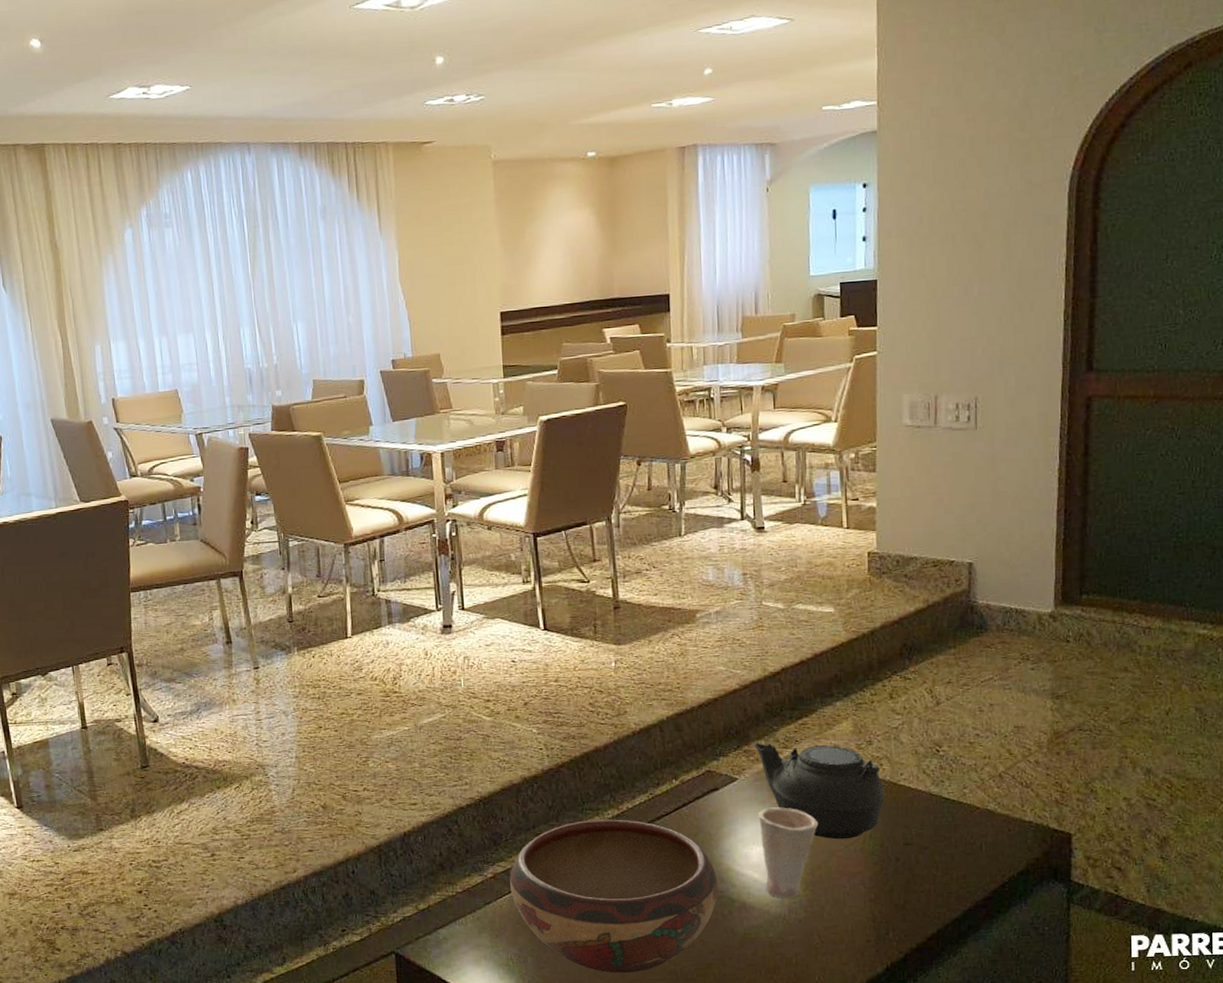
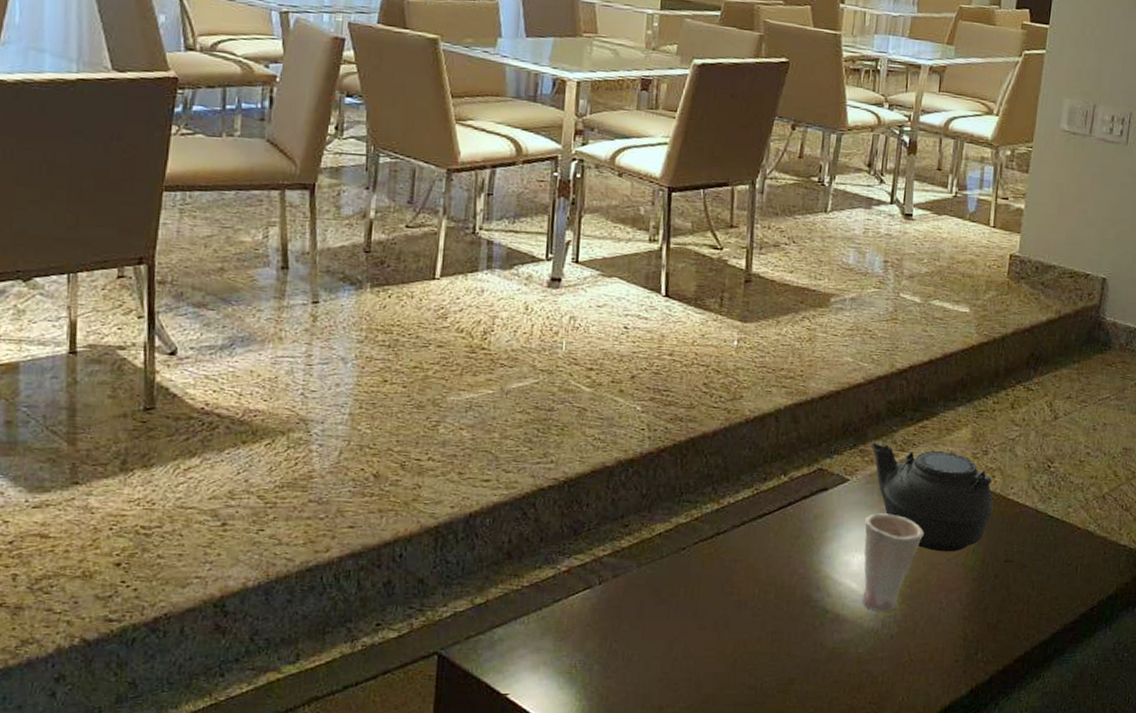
decorative bowl: present [510,819,718,974] -> none [585,513,814,687]

